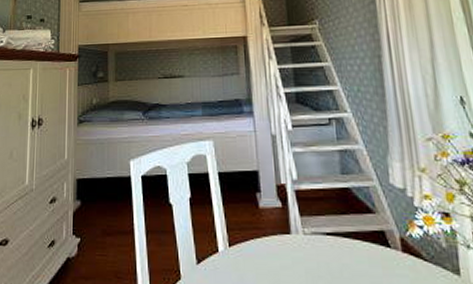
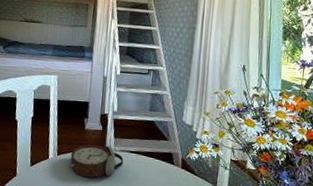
alarm clock: none [246,228,319,275] -> present [69,144,124,178]

